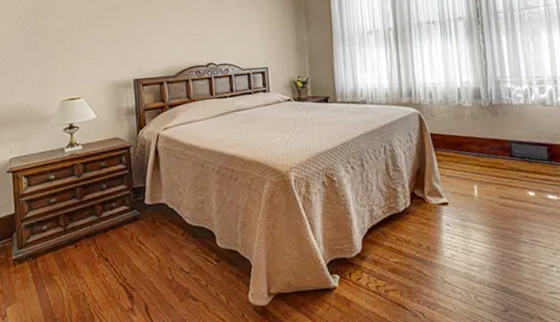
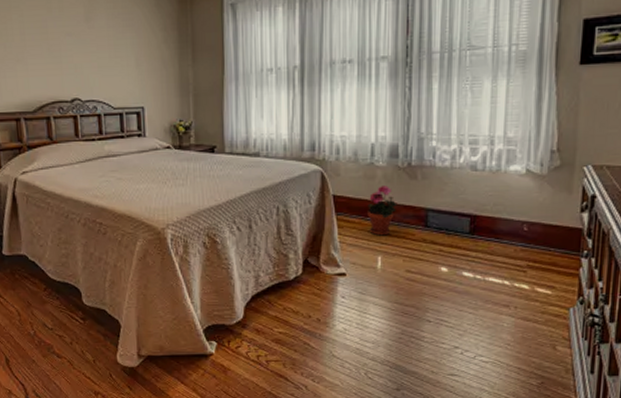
potted plant: none [460,123,485,167] -> present [367,186,398,236]

